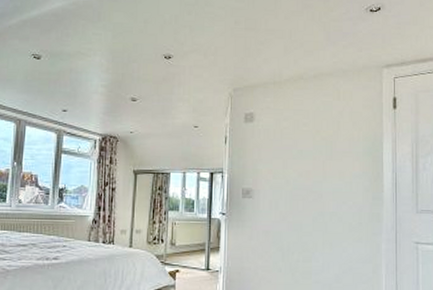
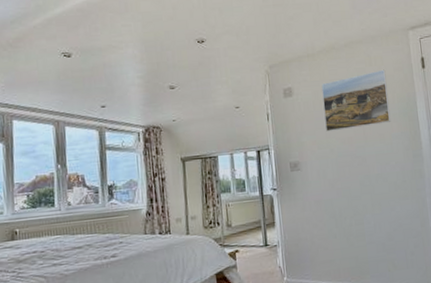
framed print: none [284,105,354,162] -> present [321,69,391,132]

